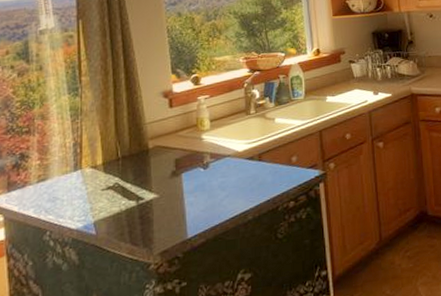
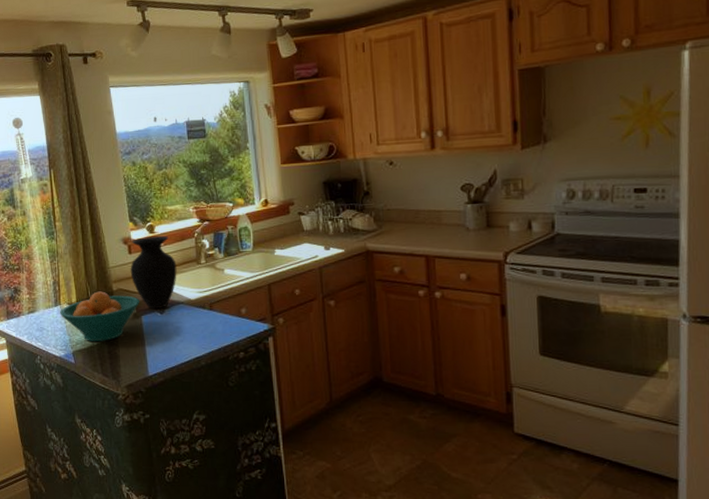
fruit bowl: none [80,150,181,208] -> present [60,291,140,342]
vase: none [170,87,224,165] -> present [130,235,177,310]

